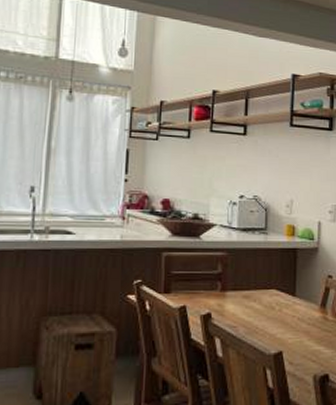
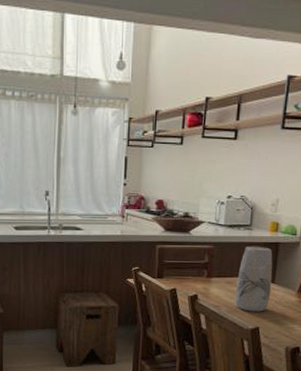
vase: none [253,252,293,332] -> present [234,245,273,312]

